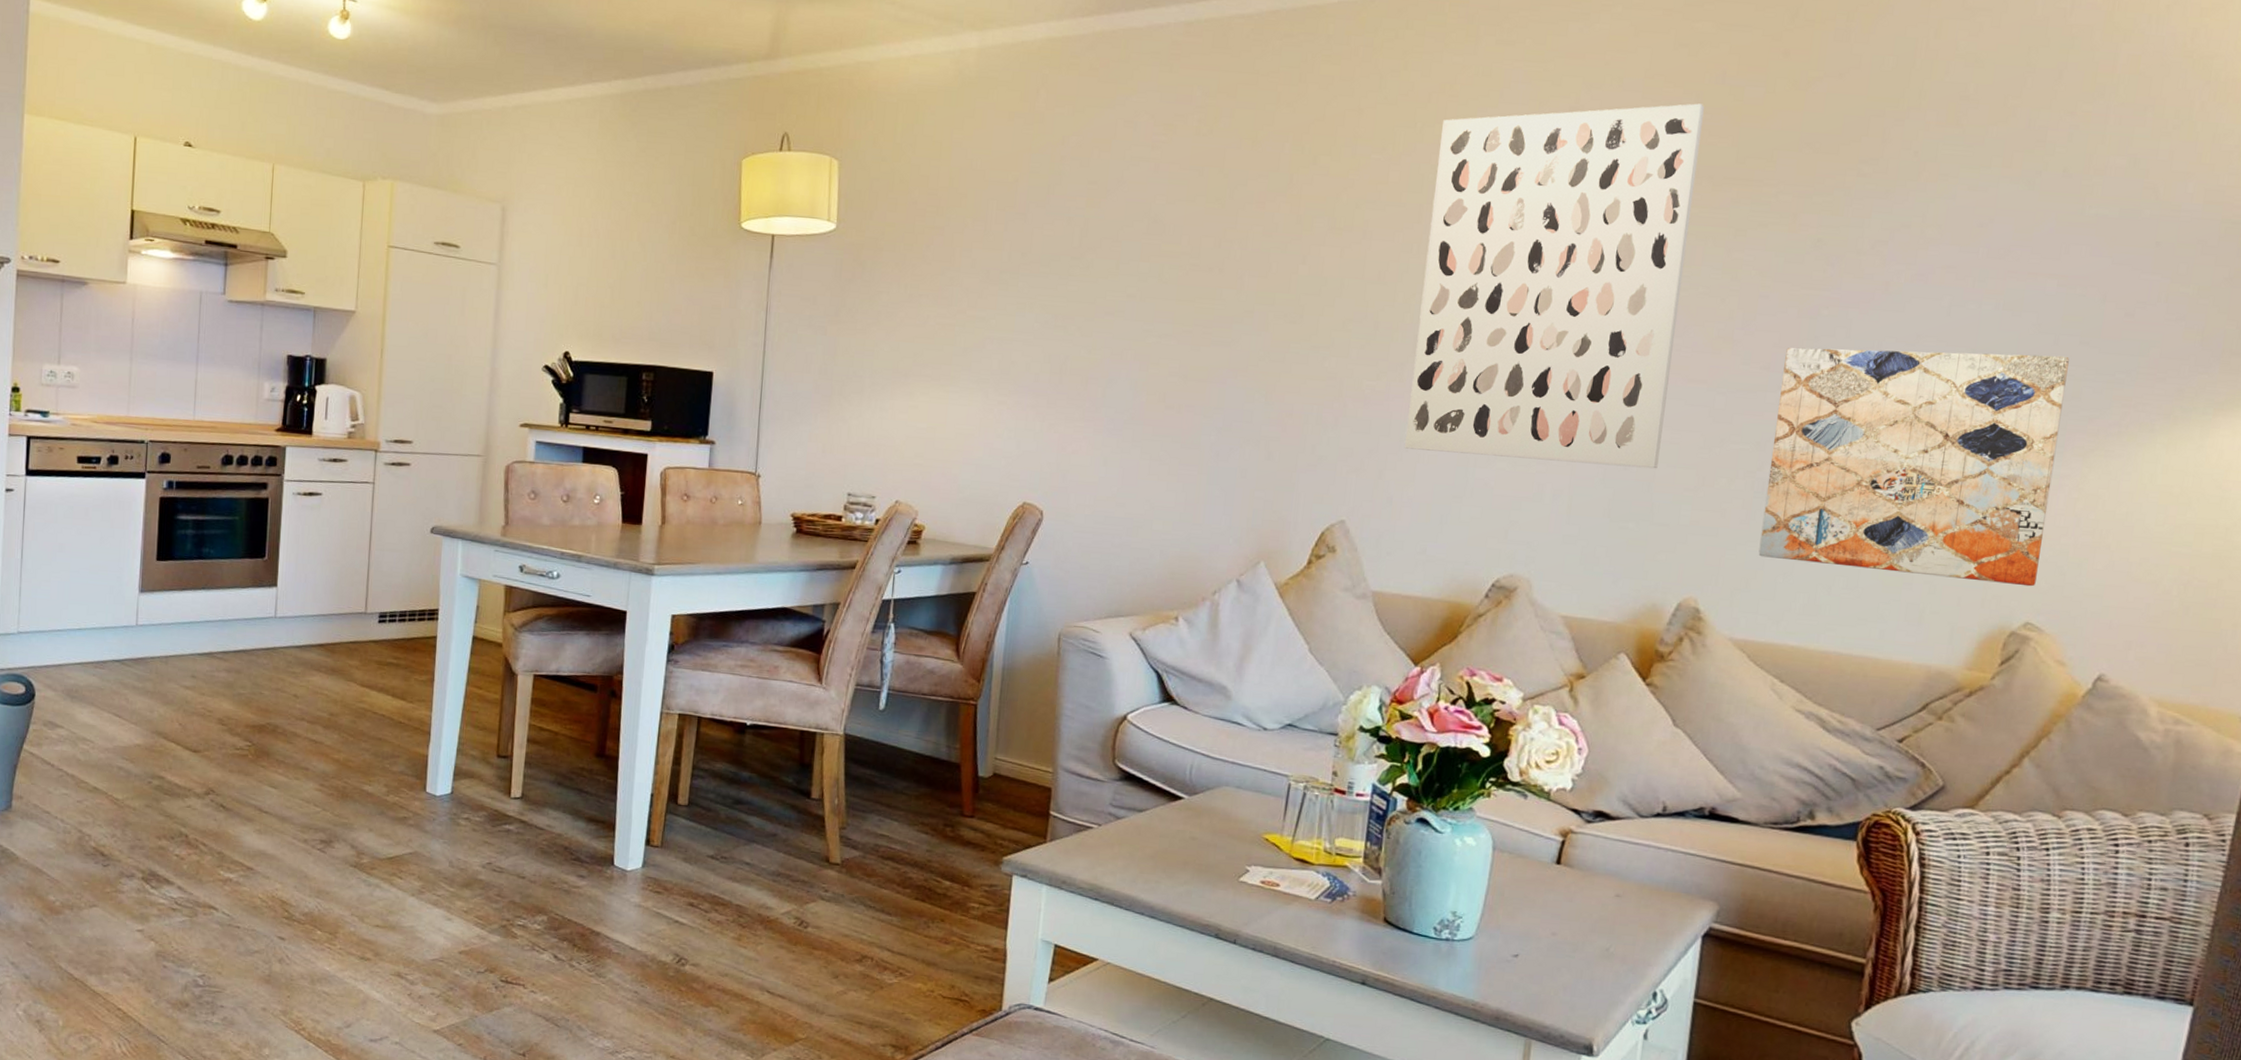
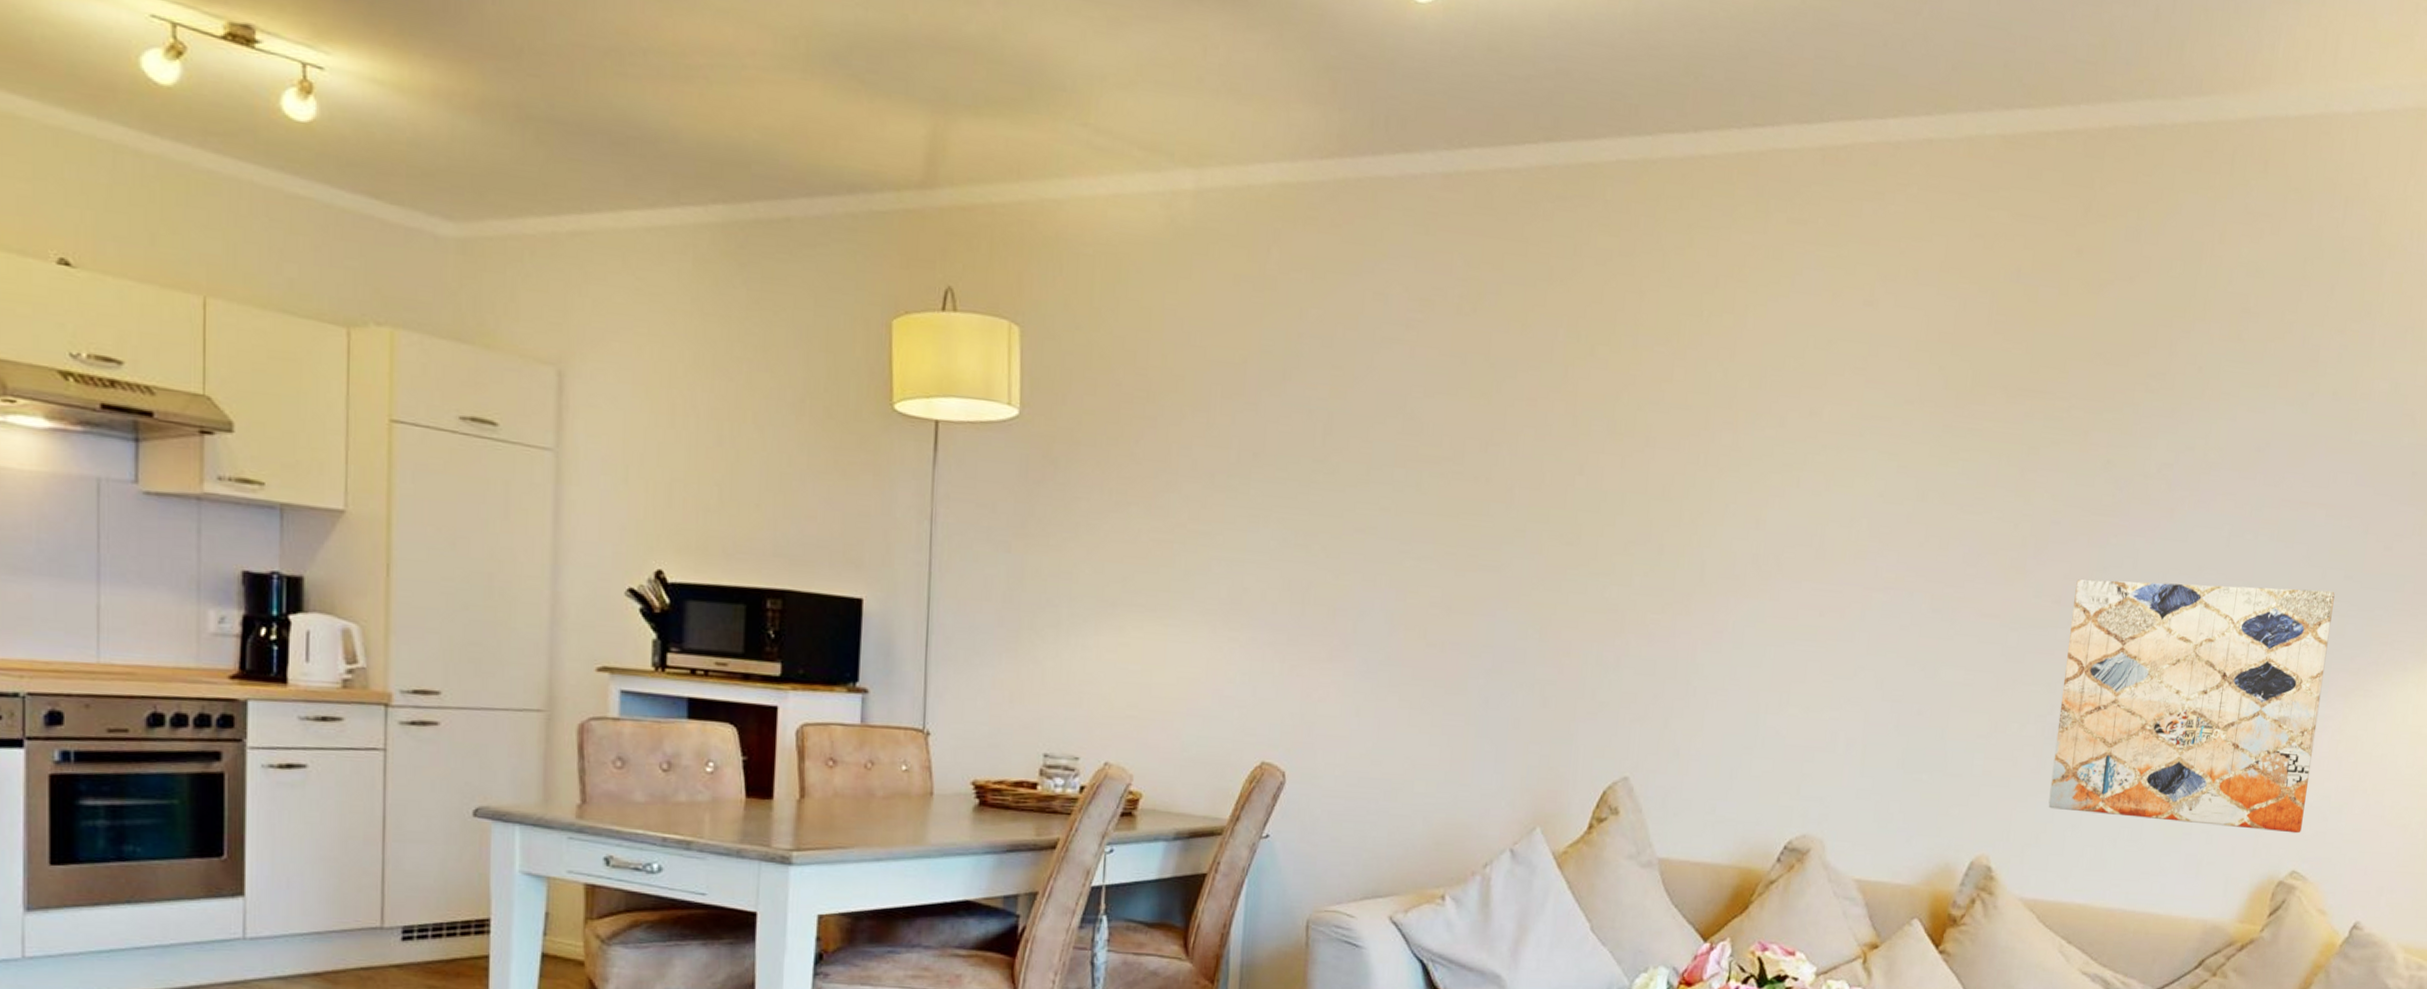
wall art: present [1405,103,1704,469] -> none [1692,303,1999,714]

